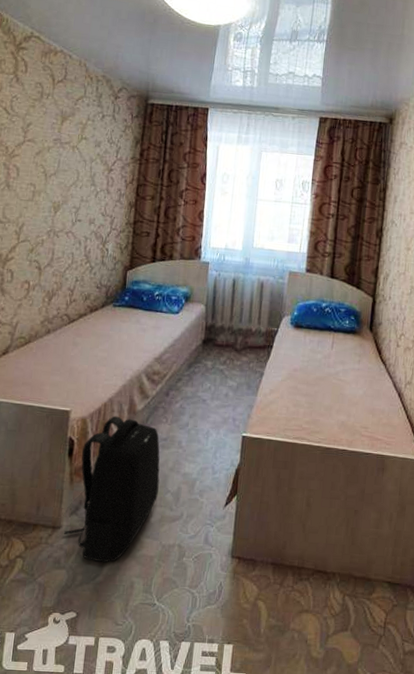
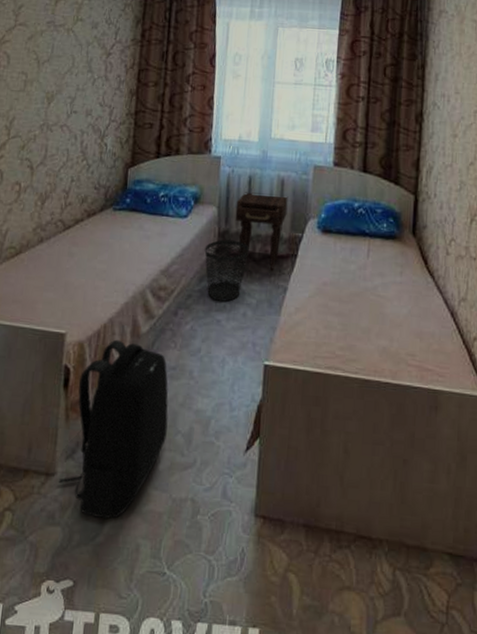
wastebasket: none [193,332,232,384] -> present [204,239,249,302]
nightstand: none [220,292,267,359] -> present [235,192,288,271]

